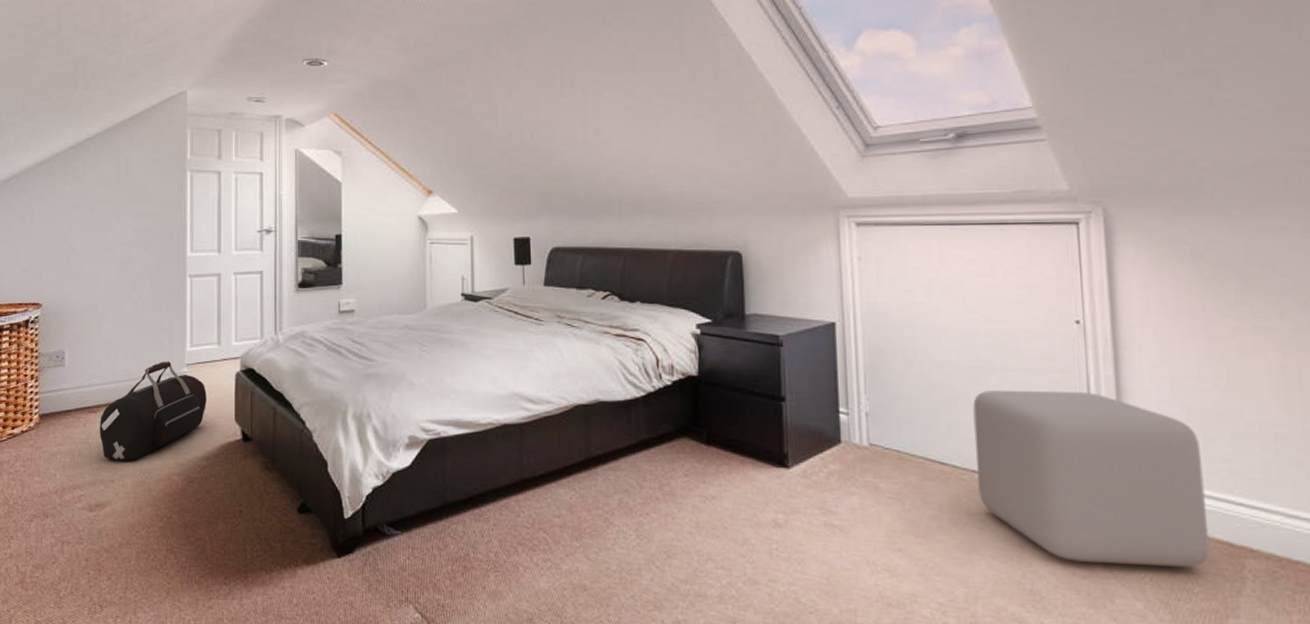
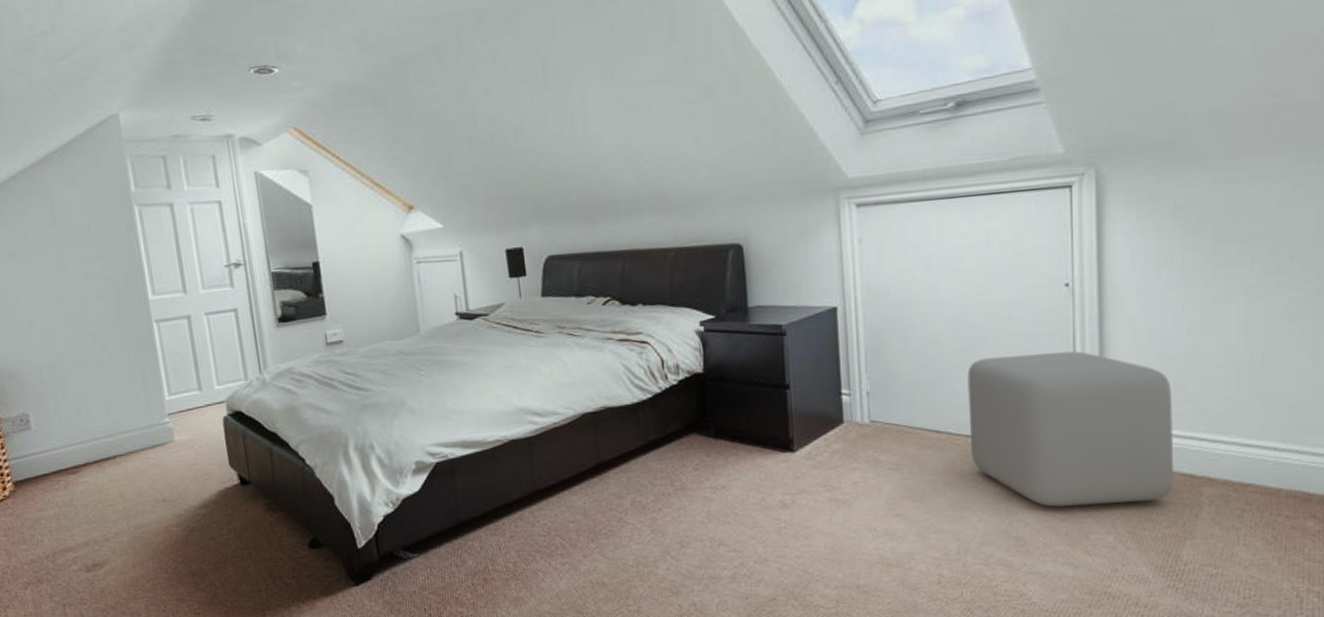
duffel bag: present [100,361,206,461] -> none [81,412,197,520]

